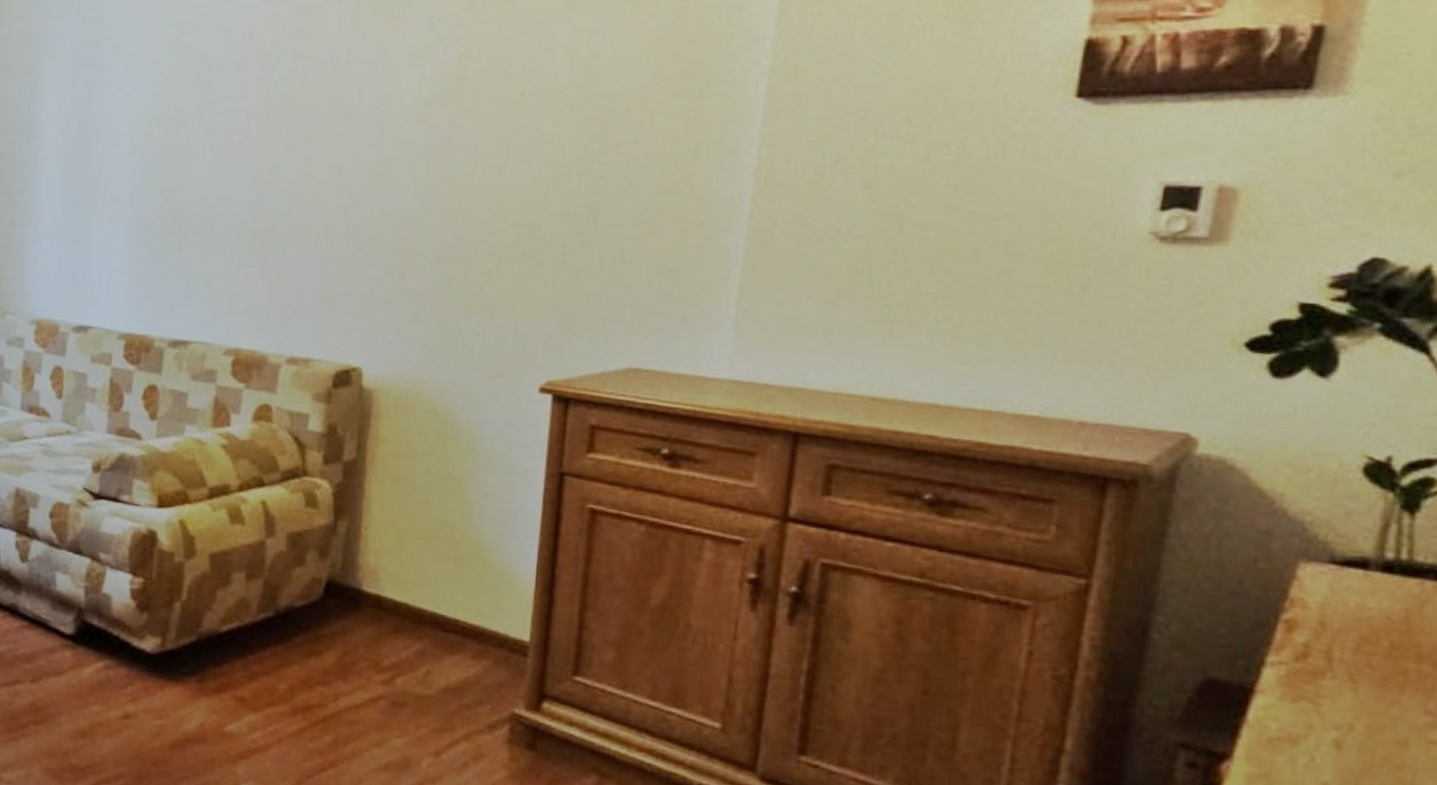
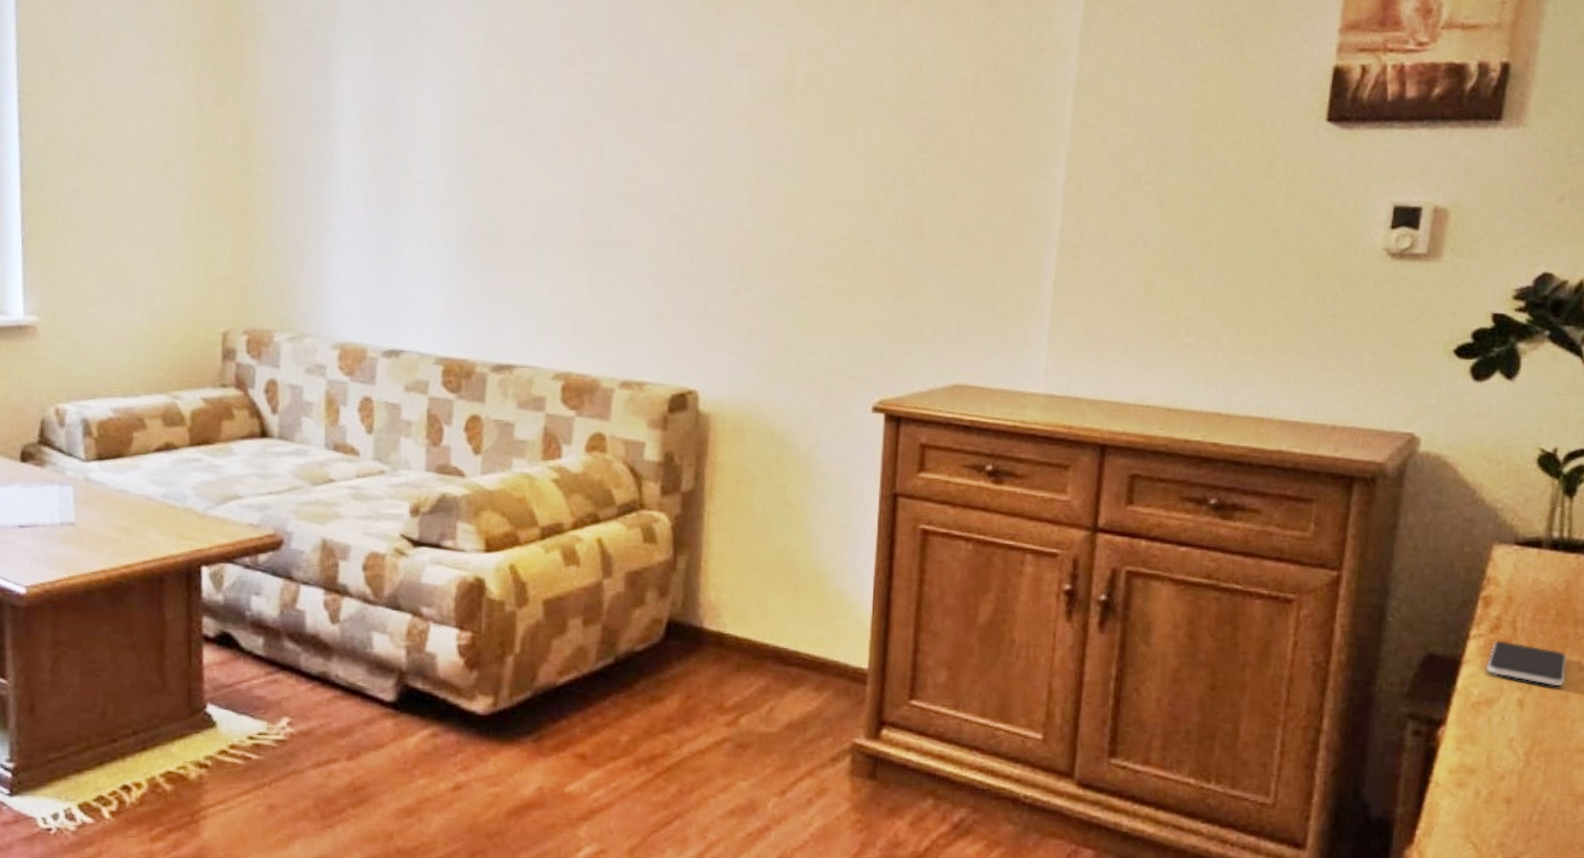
smartphone: none [1288,670,1407,731] -> present [1486,640,1567,687]

